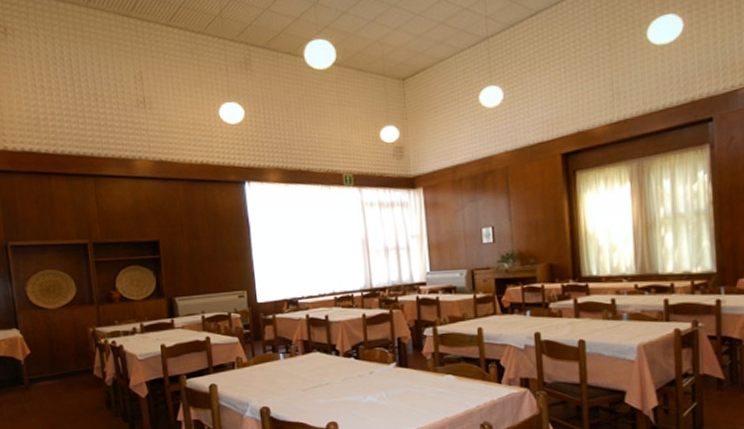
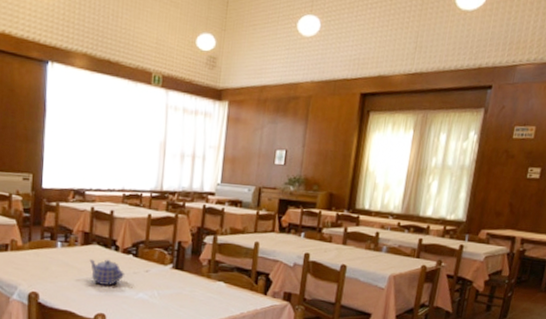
teapot: none [312,365,349,392] -> present [89,259,124,285]

